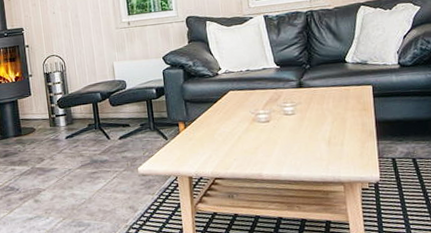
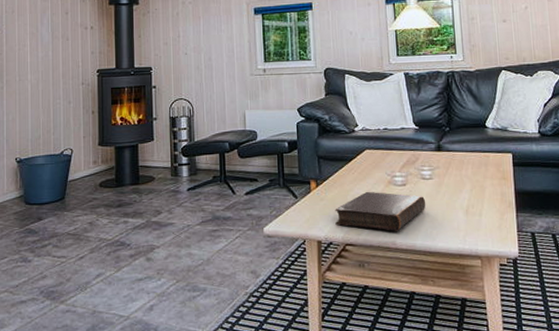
book: none [203,129,290,164] -> present [335,192,426,231]

